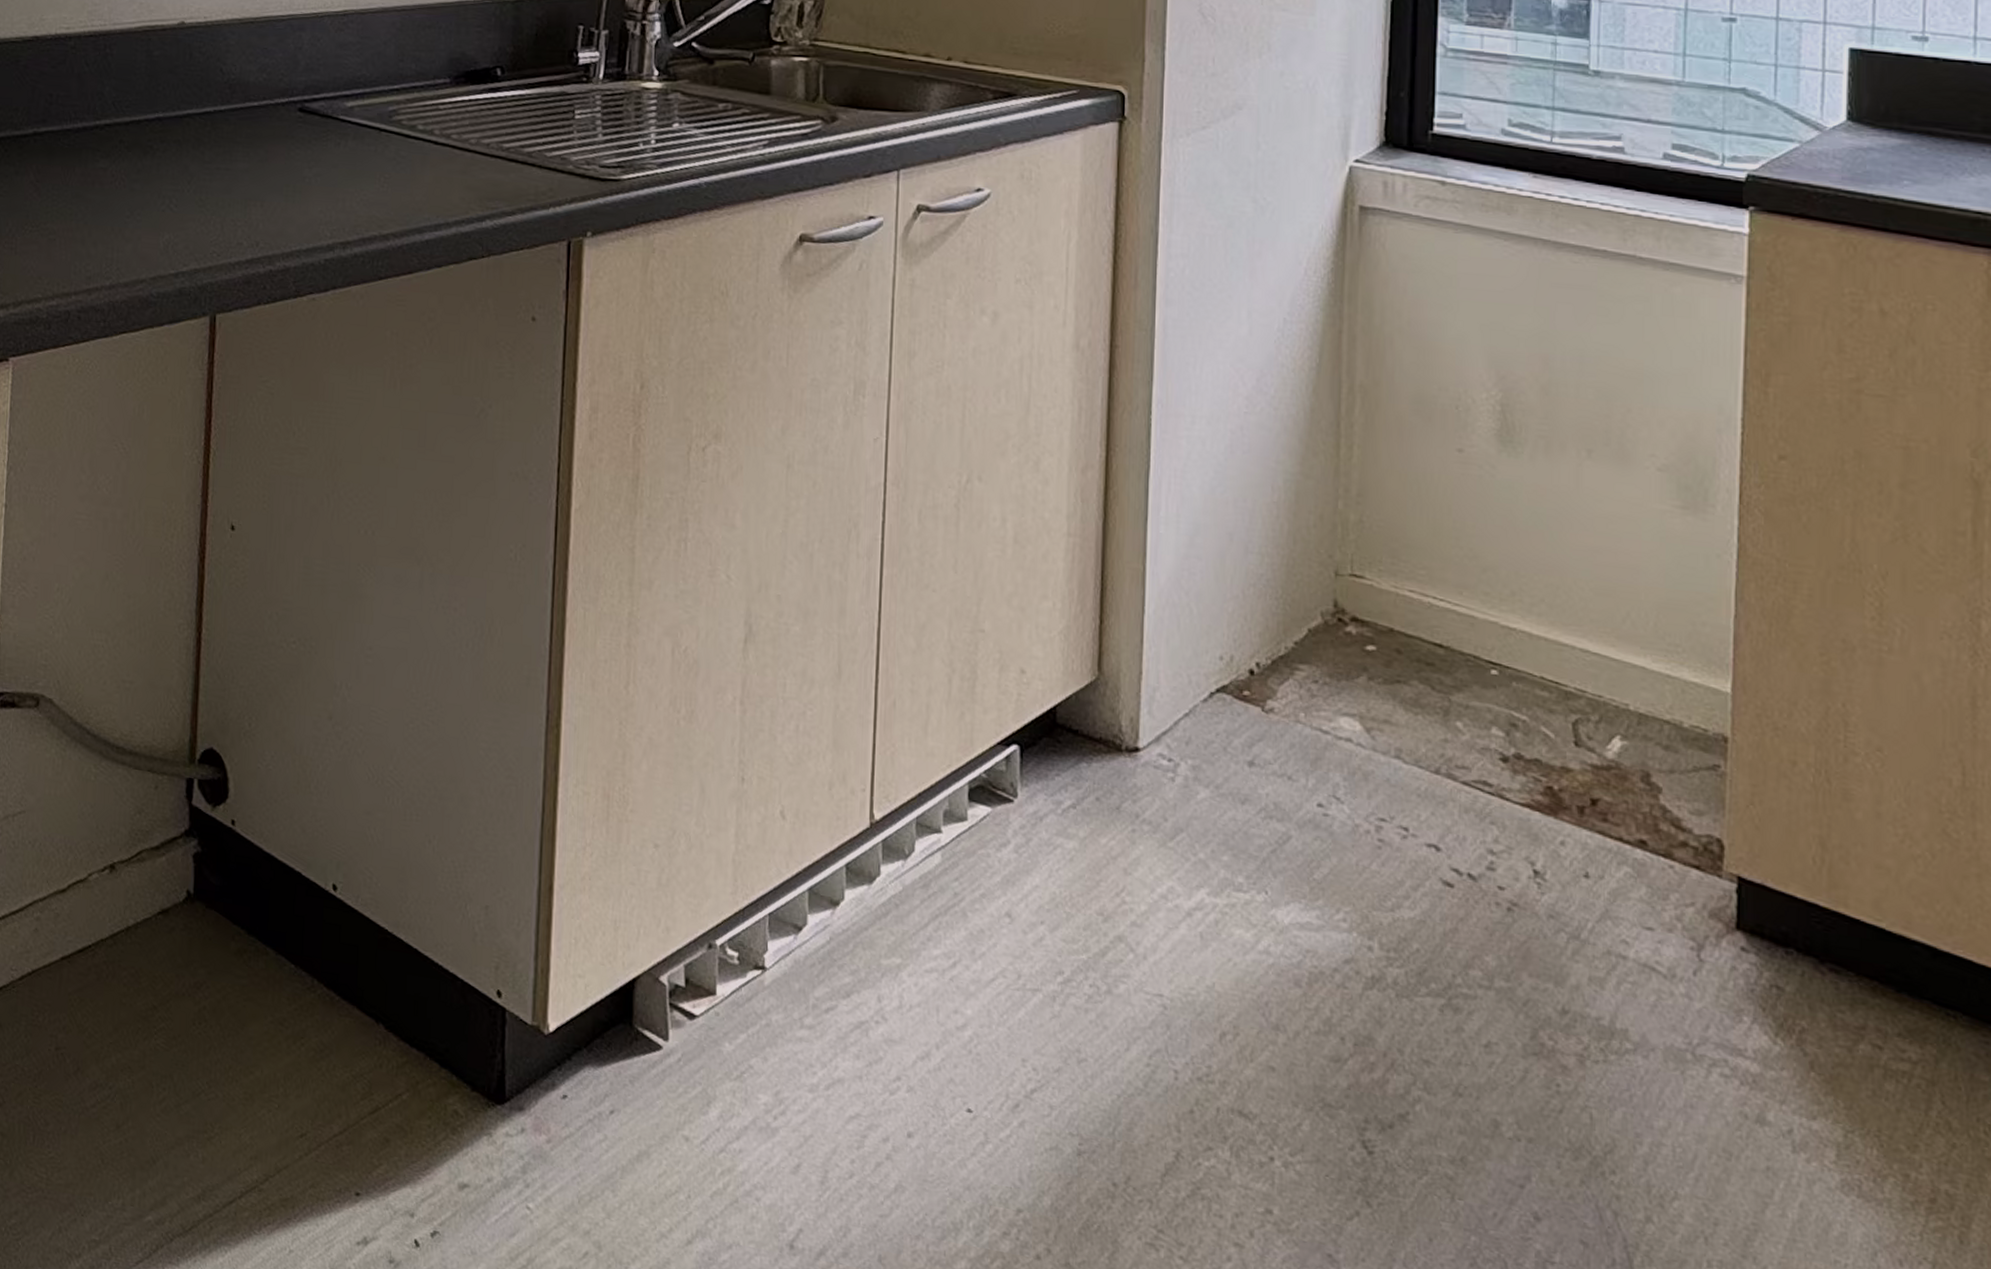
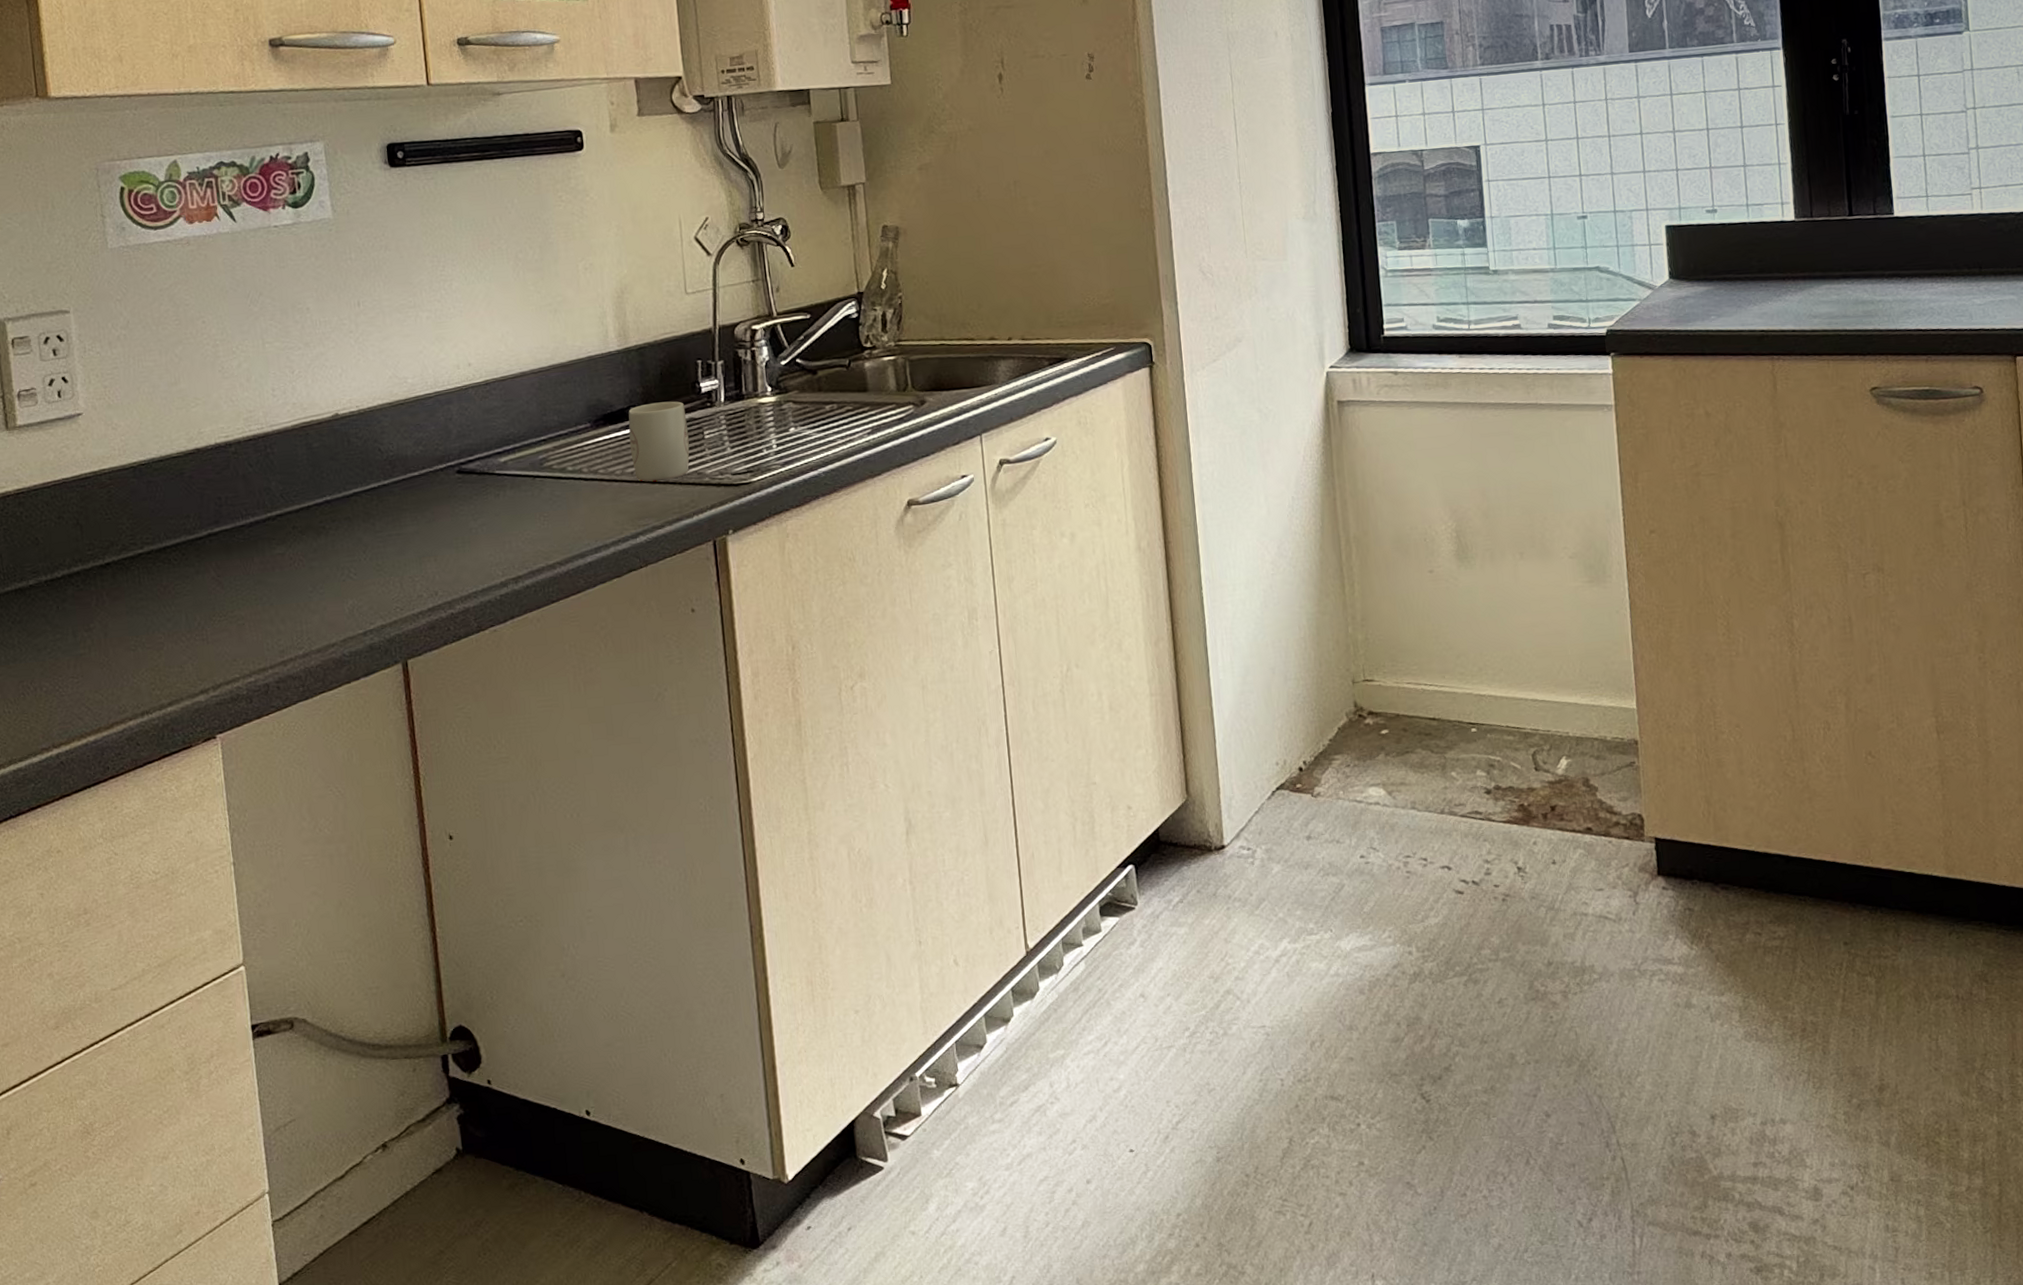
mug: none [489,66,558,160] -> present [628,401,690,482]

